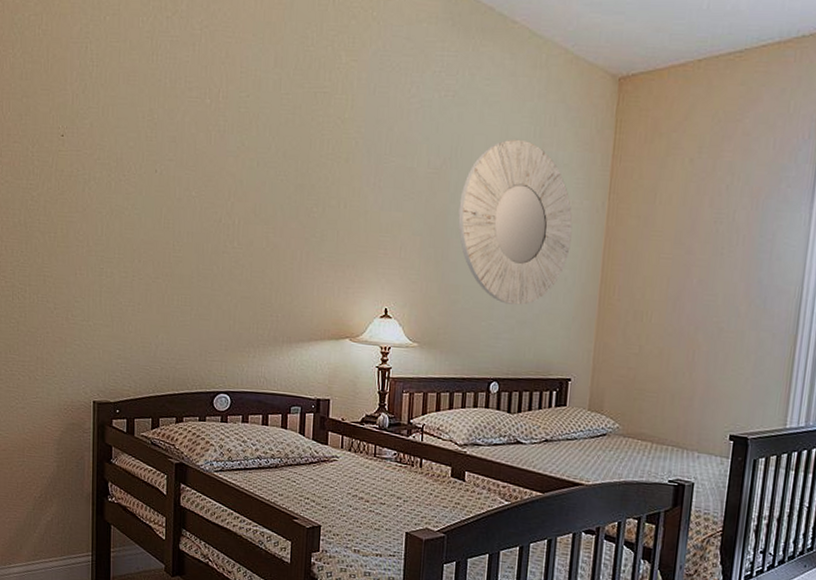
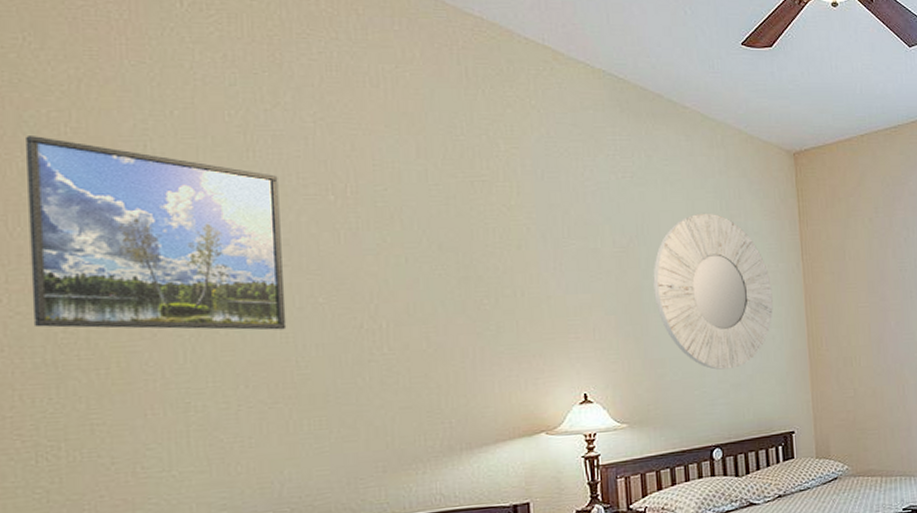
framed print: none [14,36,172,216] -> present [24,136,287,330]

